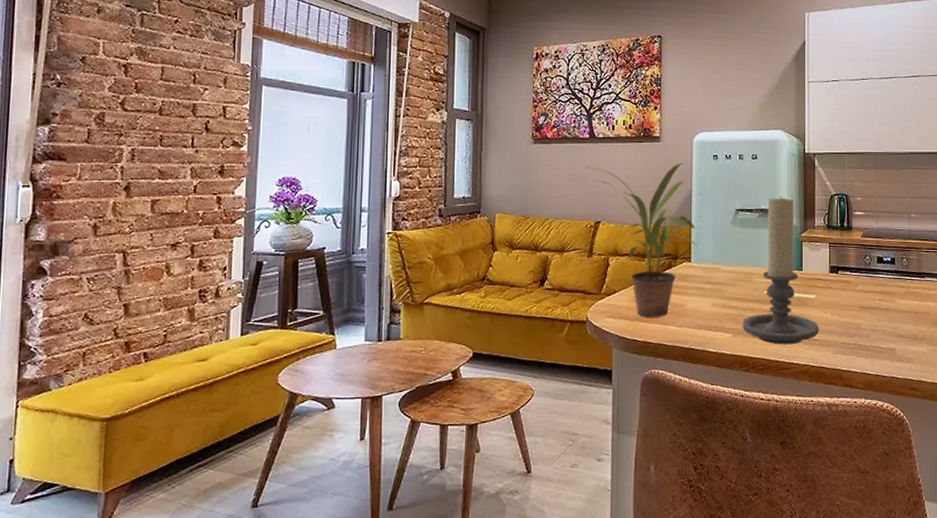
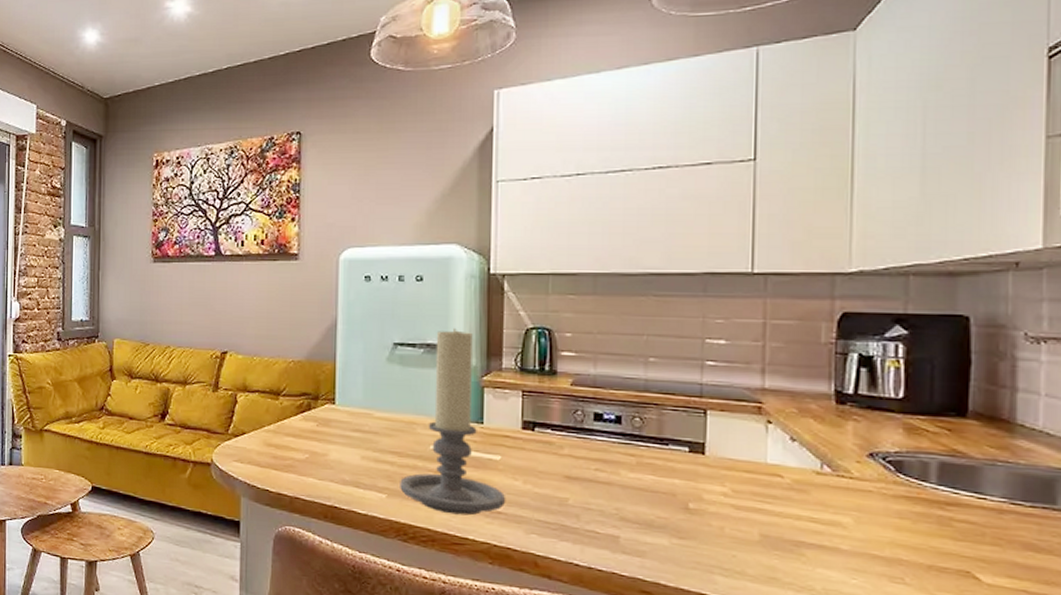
potted plant: present [583,162,703,317] -> none [208,284,351,466]

